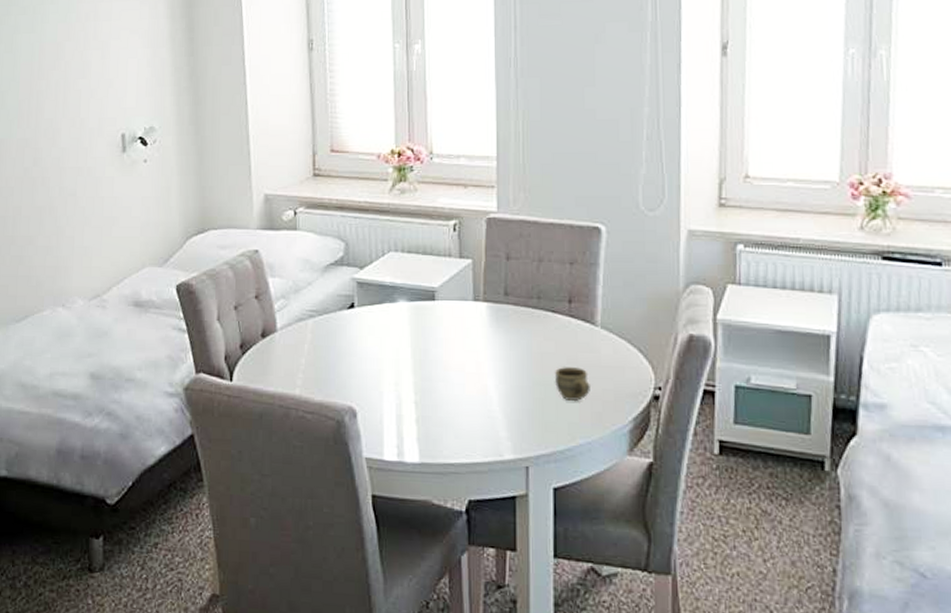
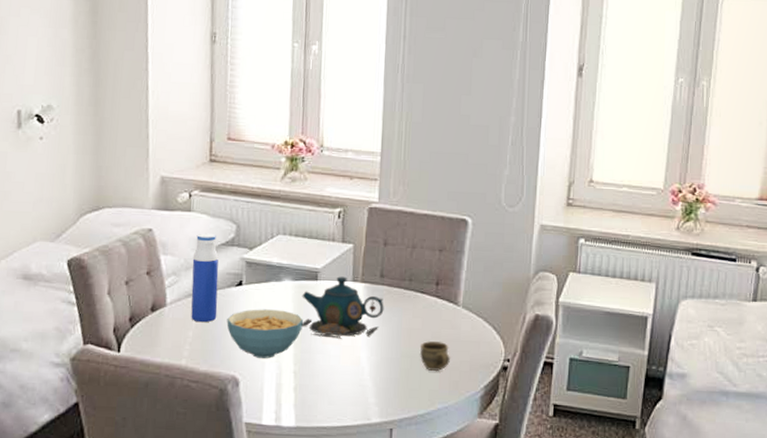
water bottle: none [301,252,330,349] -> present [191,233,219,323]
cereal bowl: none [340,333,421,387] -> present [226,309,303,359]
teapot: none [419,295,511,365] -> present [301,276,384,339]

